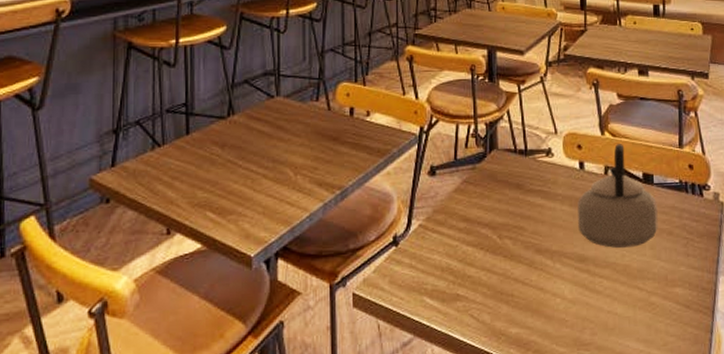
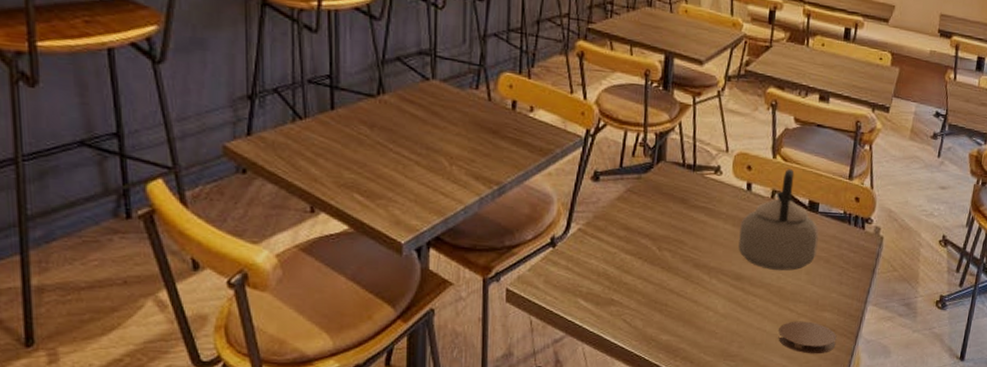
coaster: none [630,299,693,336] -> present [778,321,837,354]

